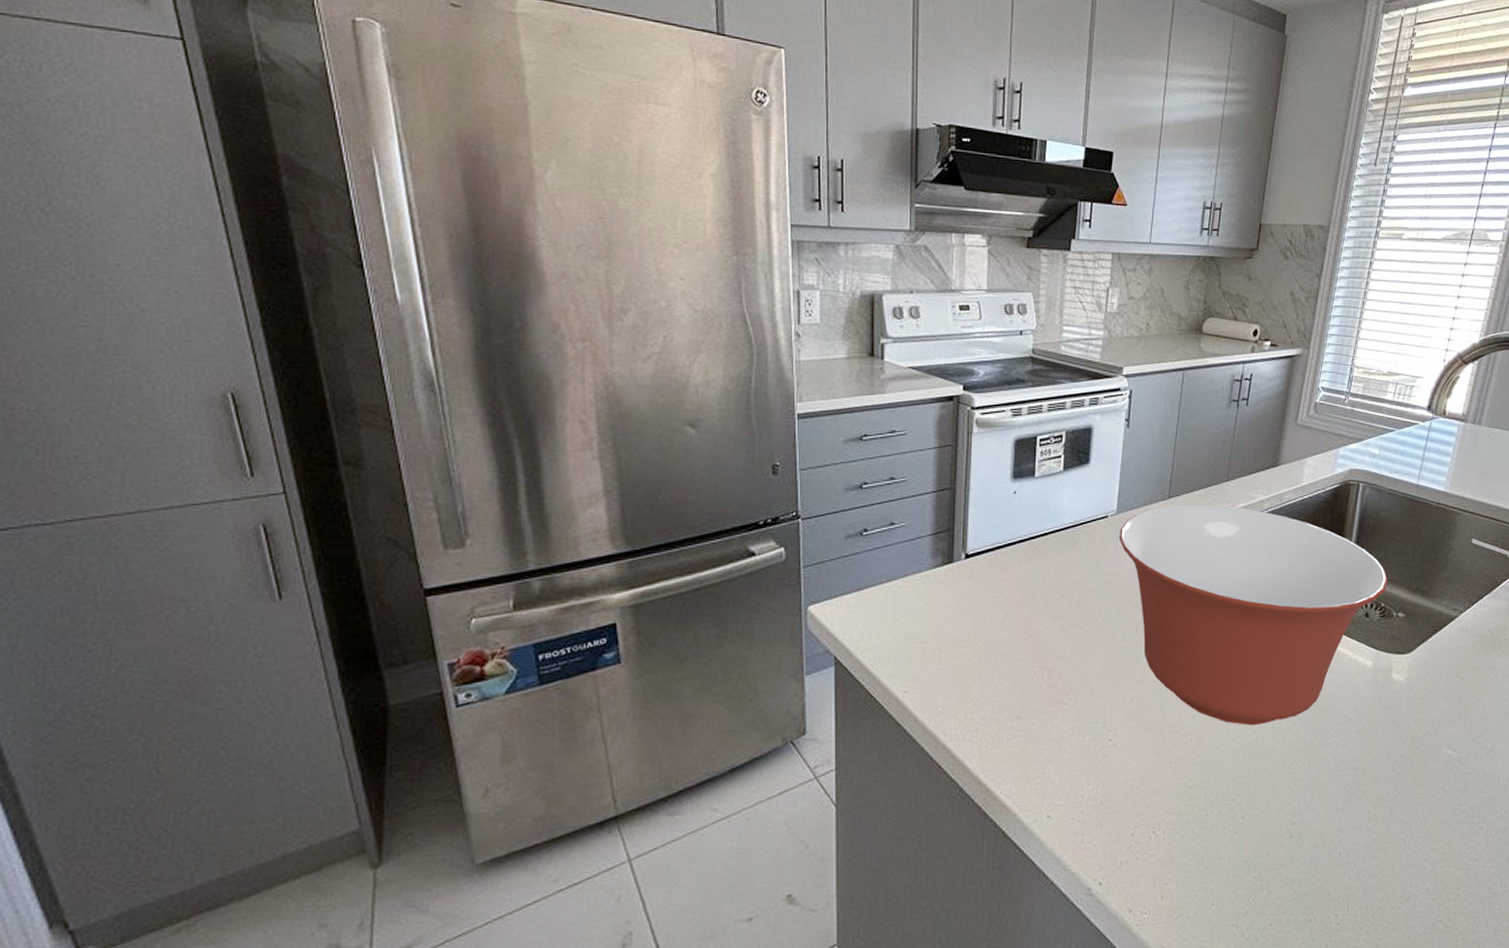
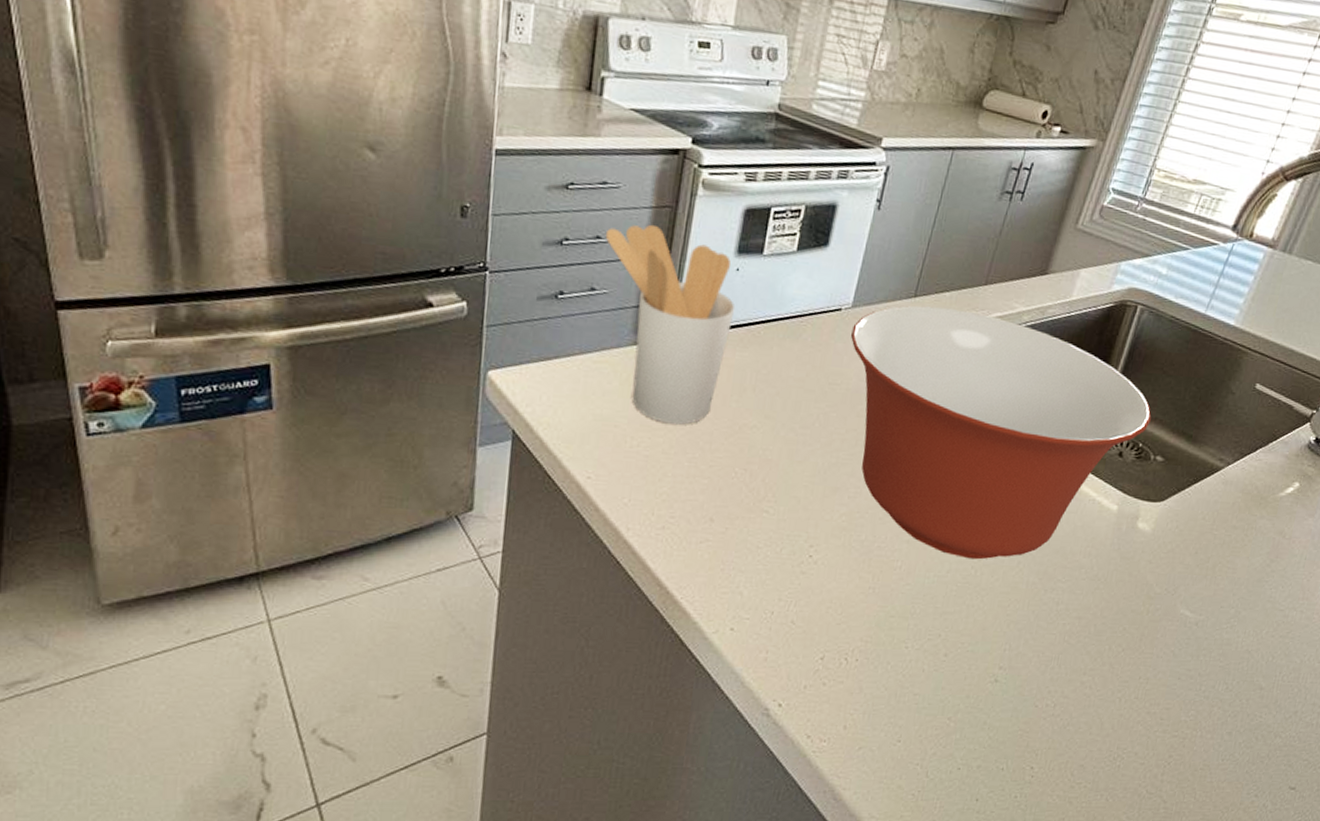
utensil holder: none [898,462,1017,635] -> present [605,224,736,425]

